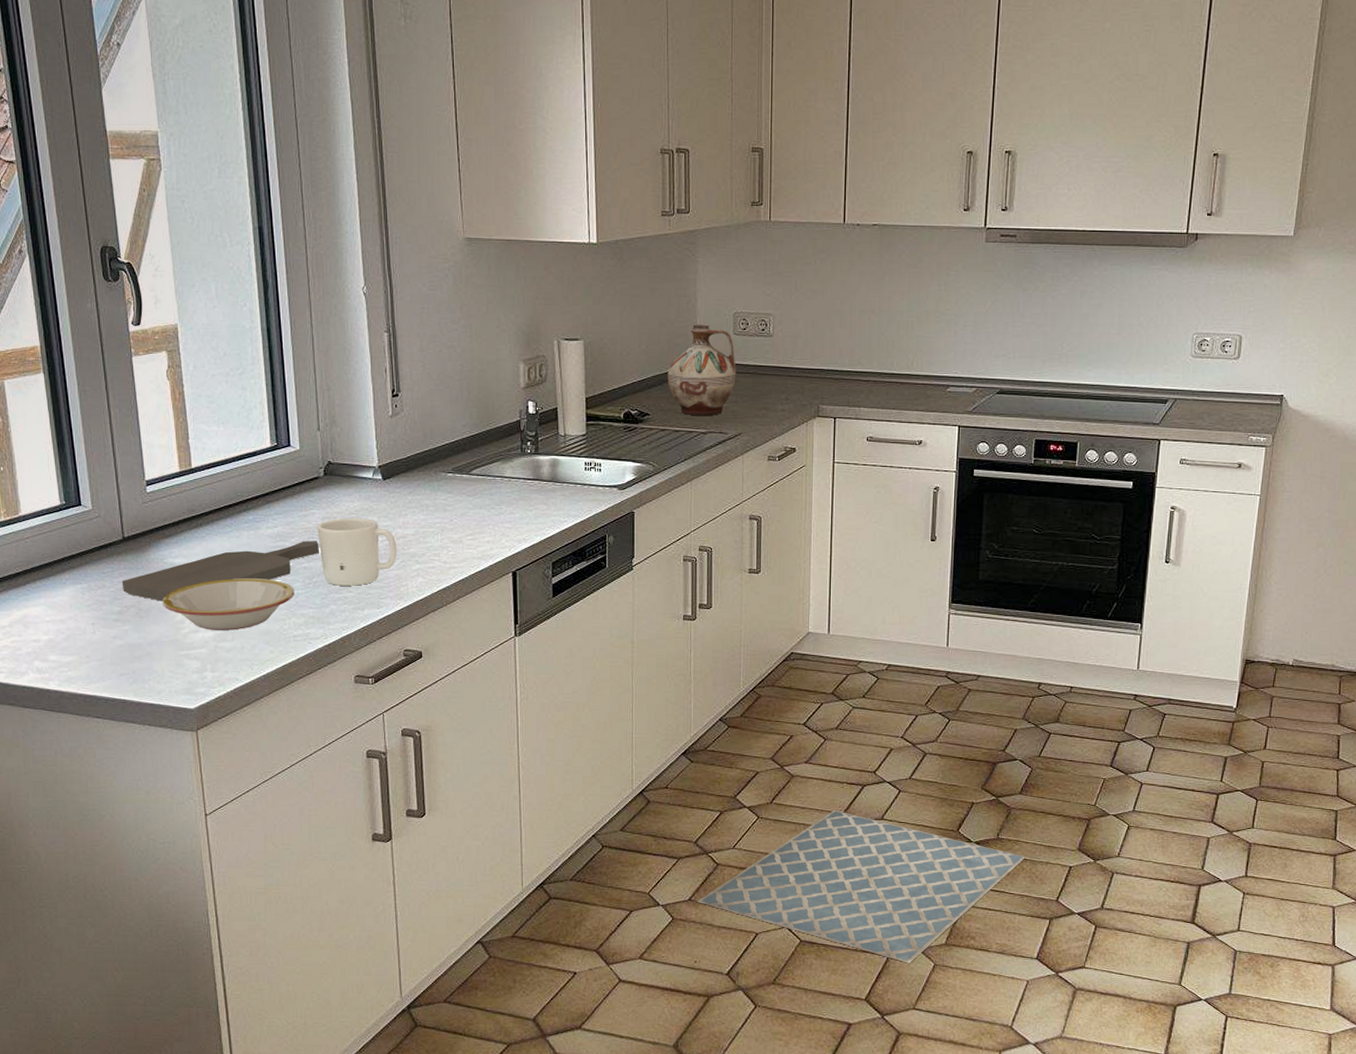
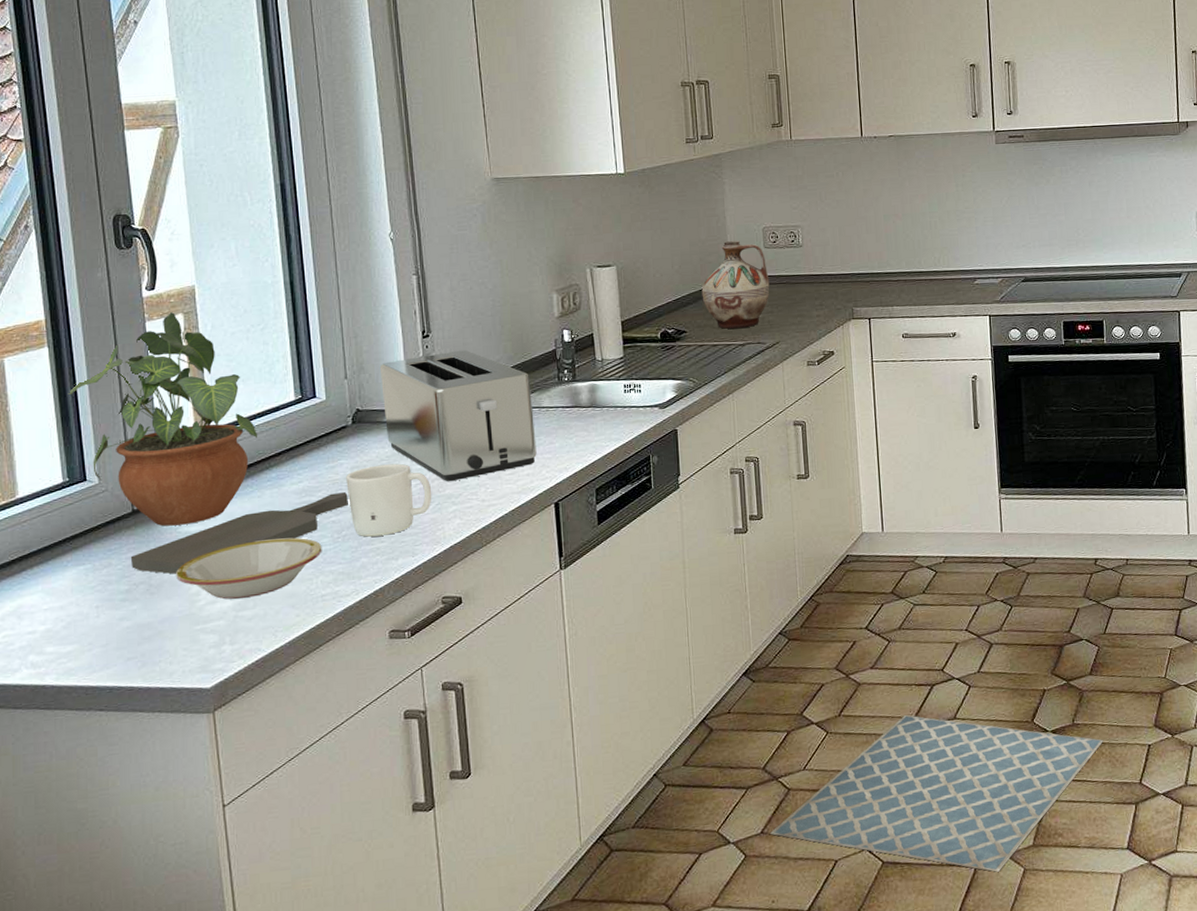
potted plant: none [62,348,236,556] -> present [68,311,257,526]
toaster: none [350,412,497,540] -> present [379,350,537,481]

